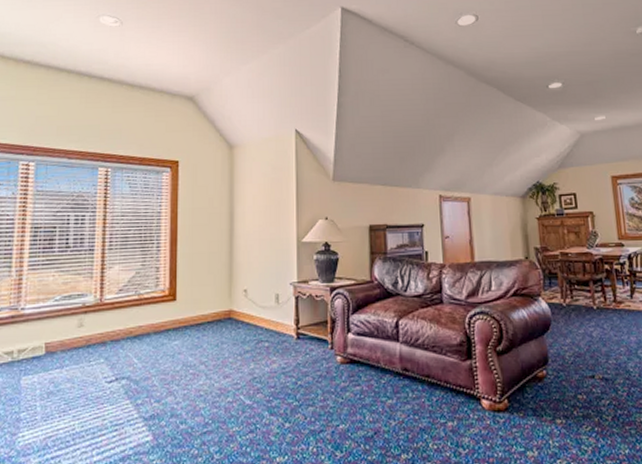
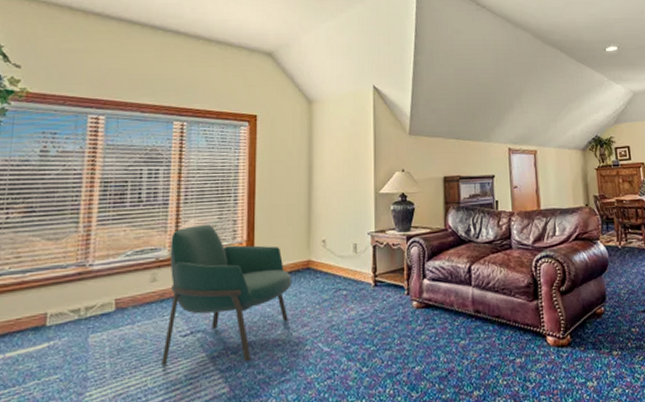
armchair: none [89,270,215,411] -> present [162,224,293,365]

